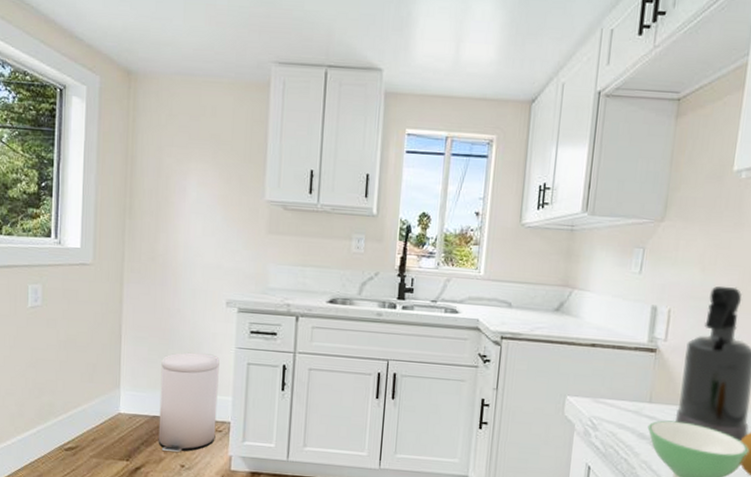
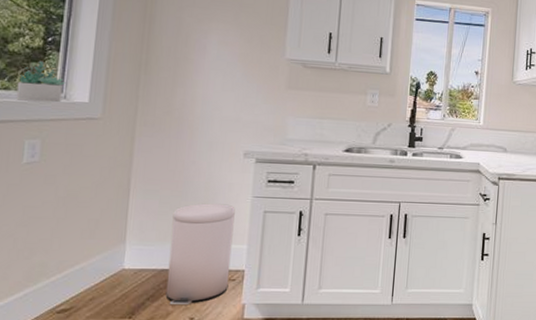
succulent plant: none [18,206,59,248] -> present [16,60,66,103]

